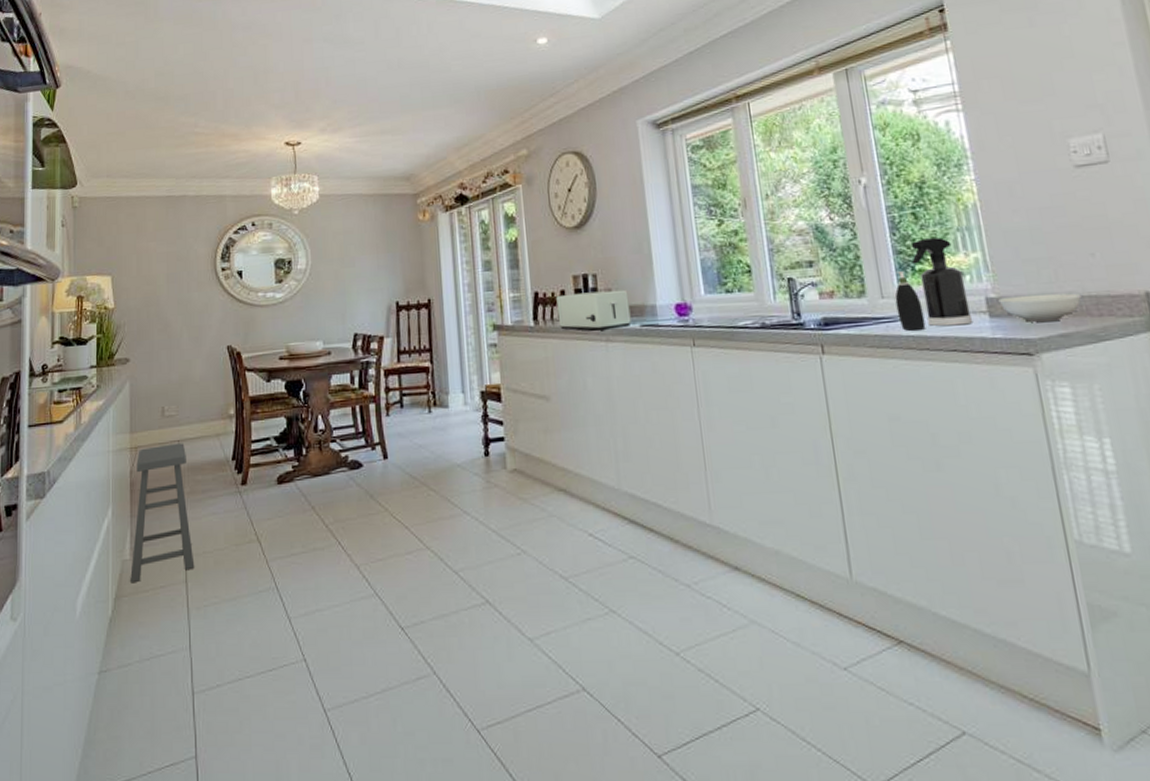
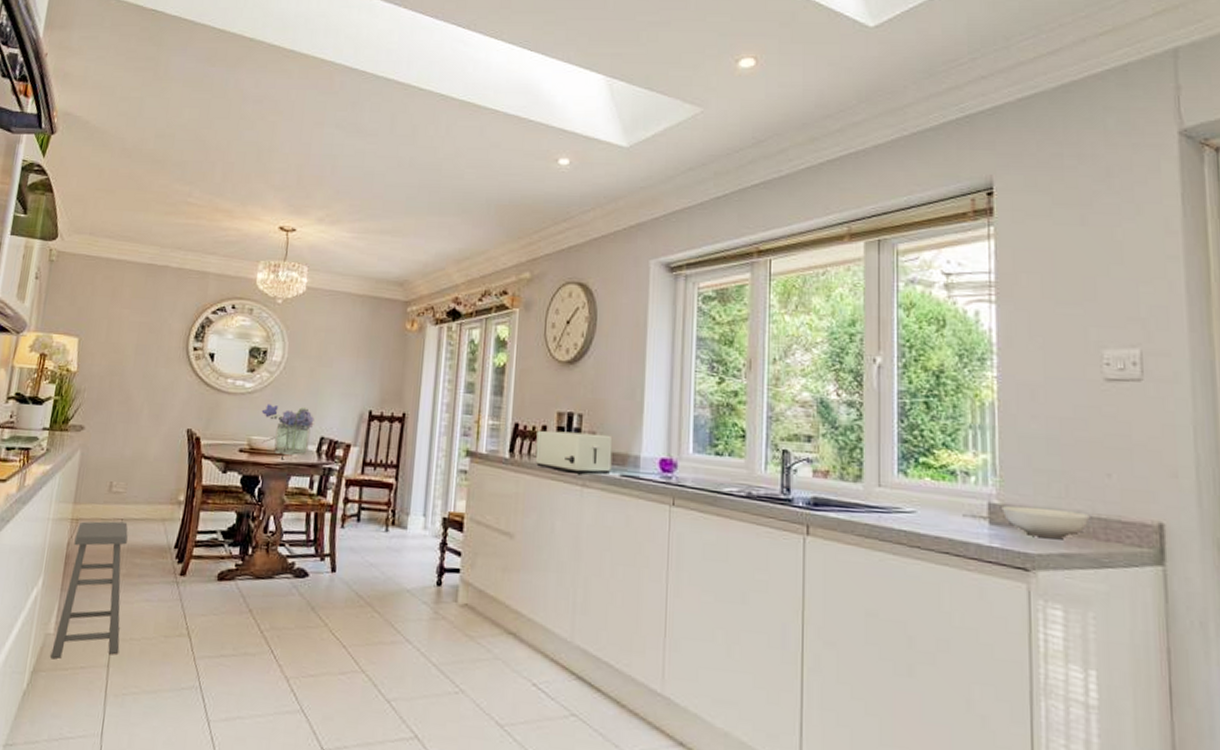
flower bouquet: none [294,308,346,361] -> present [260,403,315,460]
soap dispenser: present [894,270,926,332] -> none [892,460,920,527]
spray bottle: present [911,237,974,327] -> none [916,431,971,528]

